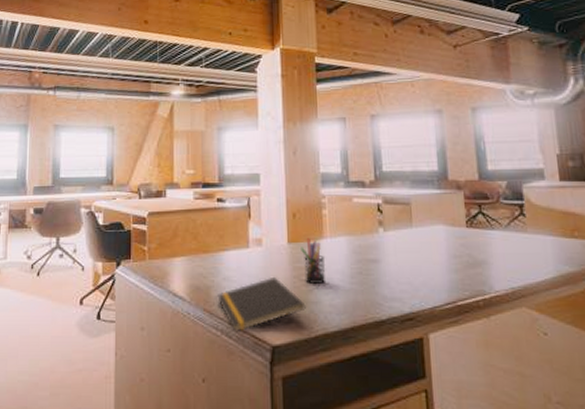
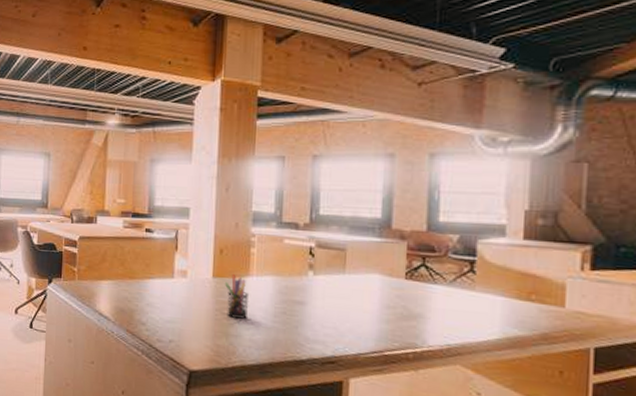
notepad: present [217,276,306,331] -> none [140,307,226,354]

